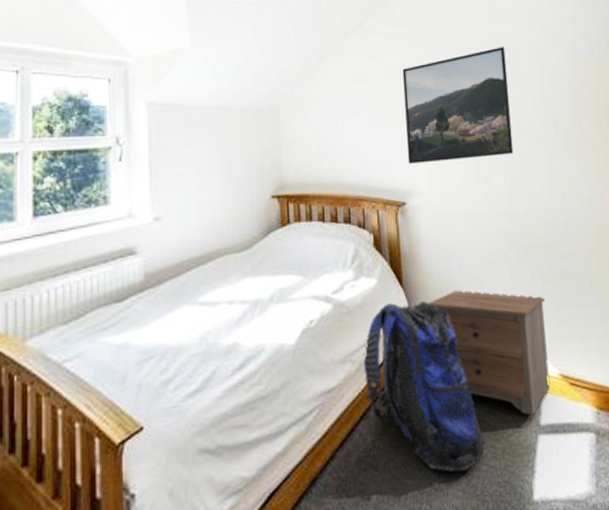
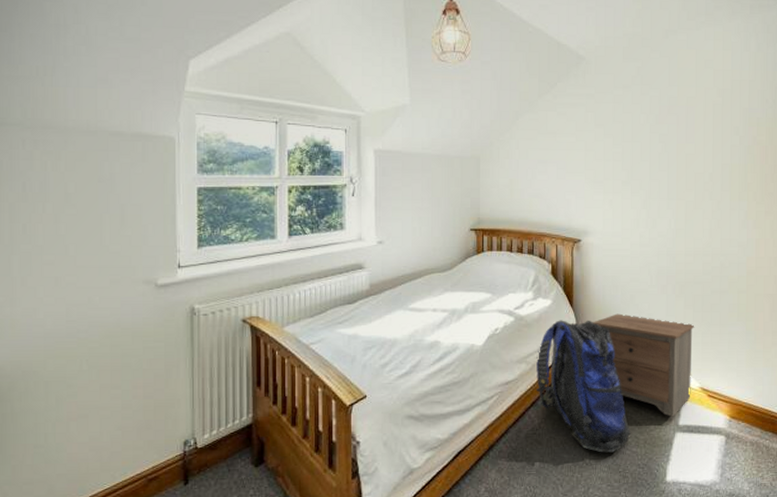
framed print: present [402,47,514,164] -> none [586,107,683,208]

